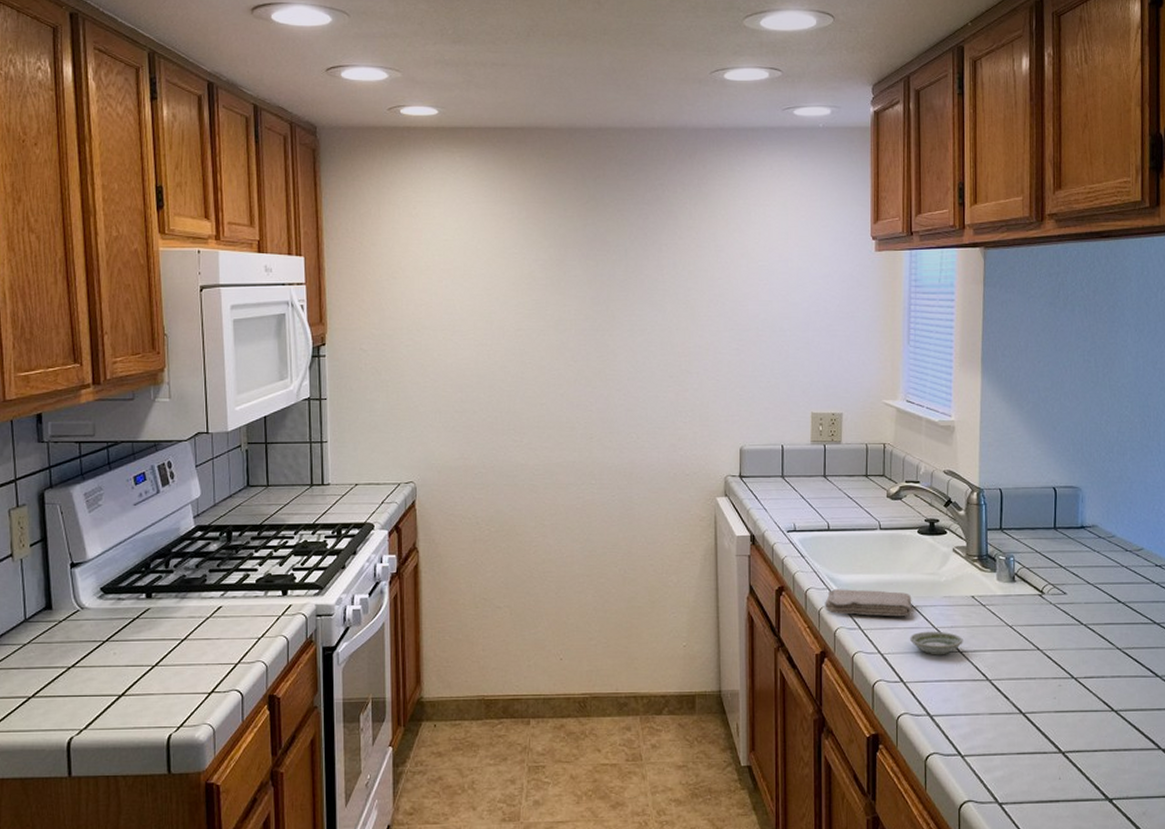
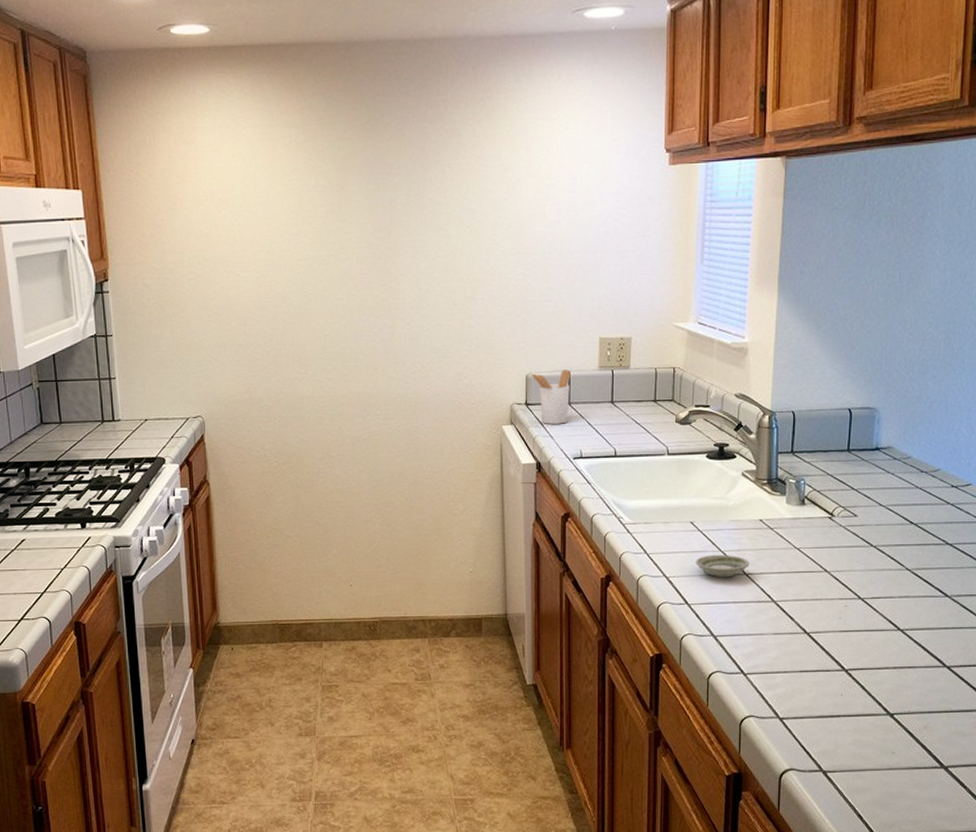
utensil holder: none [743,443,784,497] -> present [529,370,571,424]
washcloth: present [825,589,912,617] -> none [611,514,699,541]

